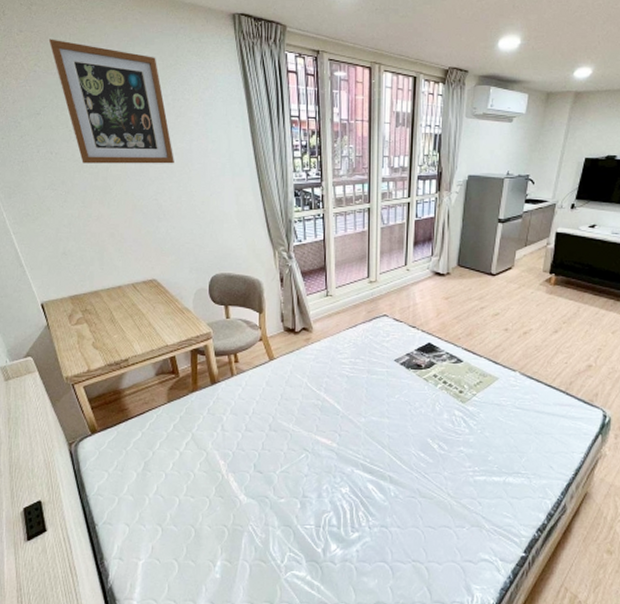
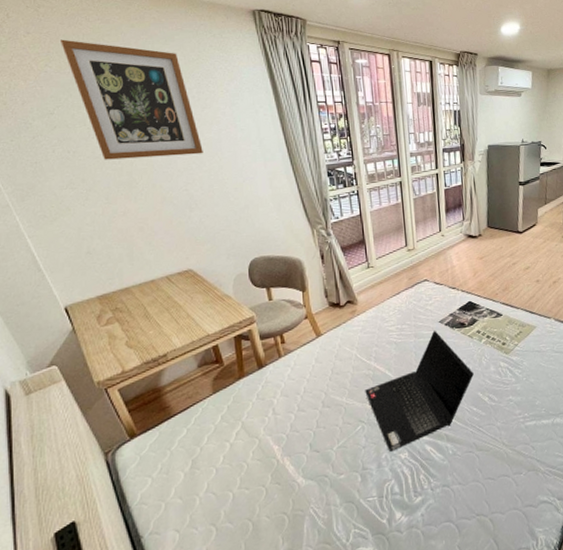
laptop computer: none [312,368,425,484] -> present [365,330,474,452]

